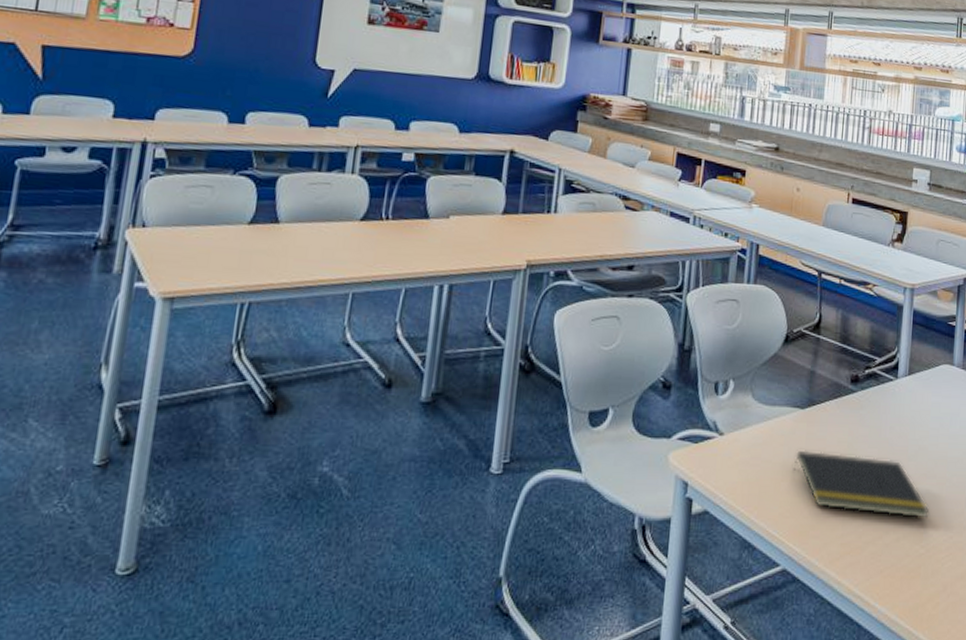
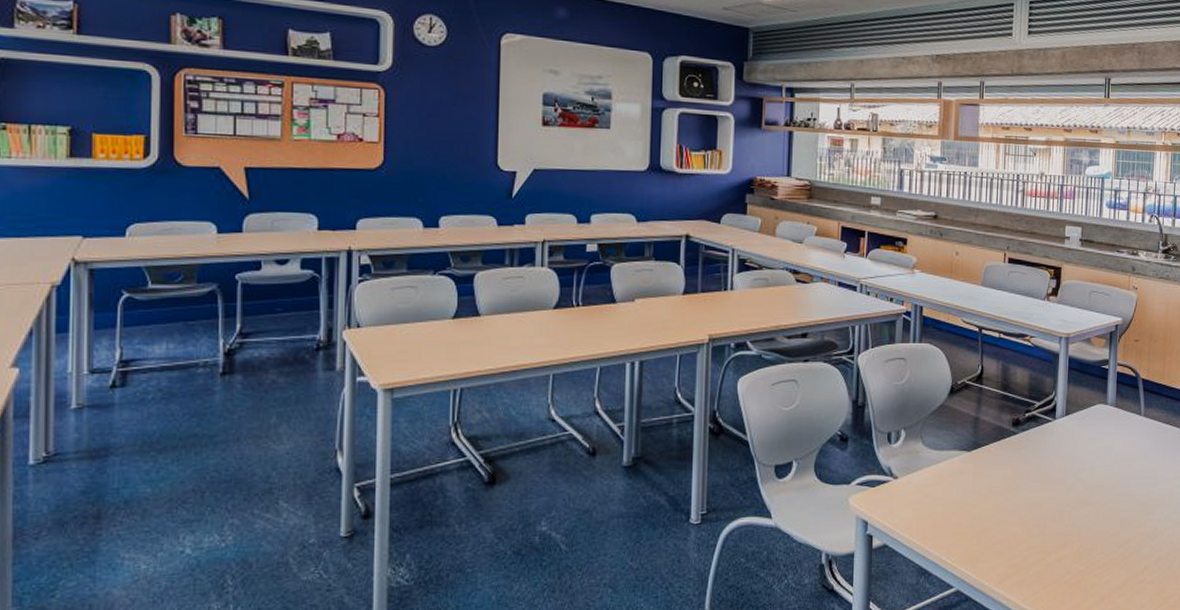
notepad: present [794,450,930,518] -> none [963,487,1088,541]

